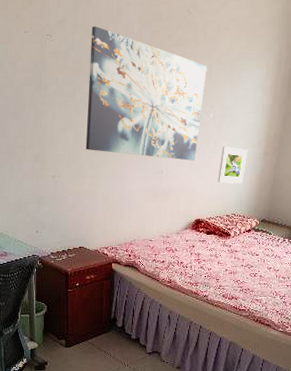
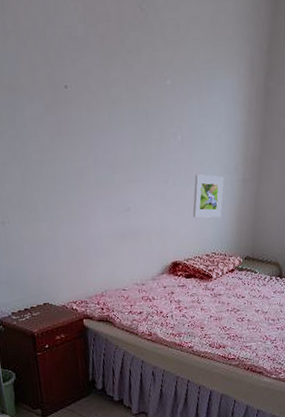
wall art: present [85,26,207,161] -> none [25,31,169,194]

